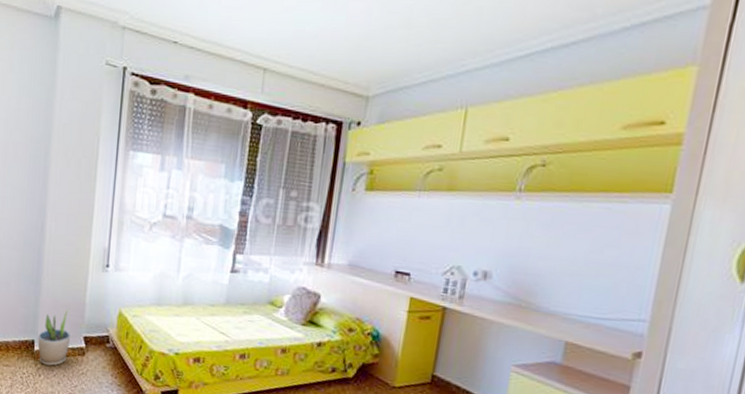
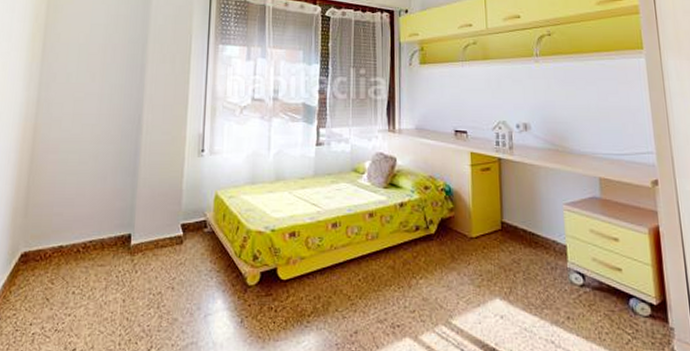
potted plant: present [37,309,70,366] -> none [134,197,168,260]

